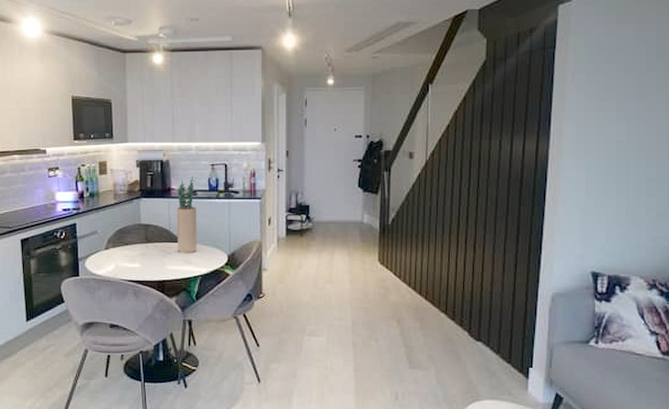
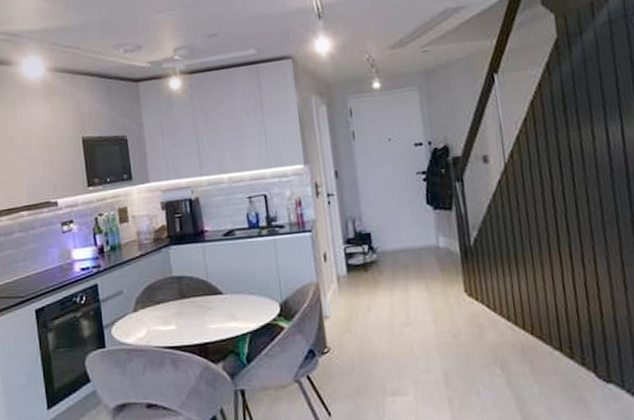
vase: present [176,175,197,254] -> none [211,212,242,308]

